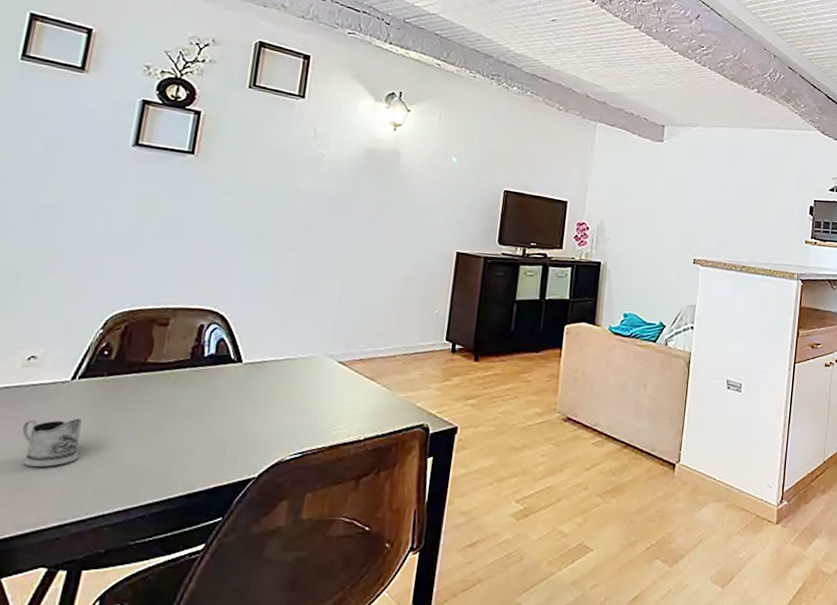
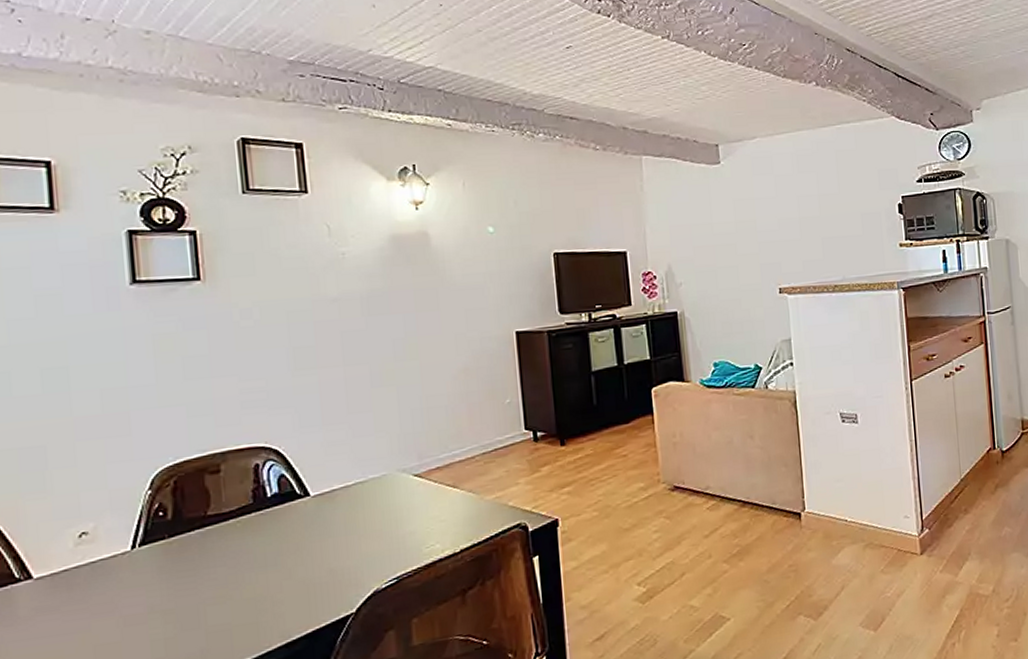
tea glass holder: present [21,418,82,467] -> none [93,587,161,648]

